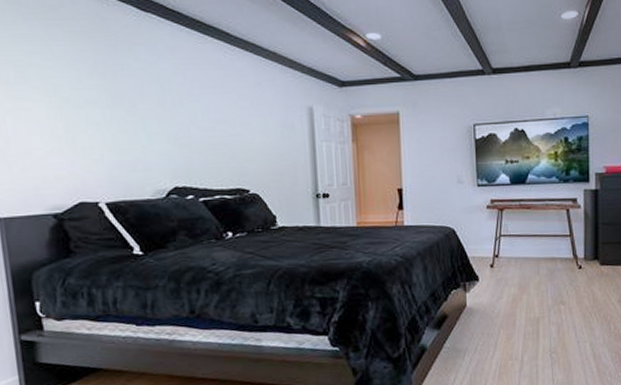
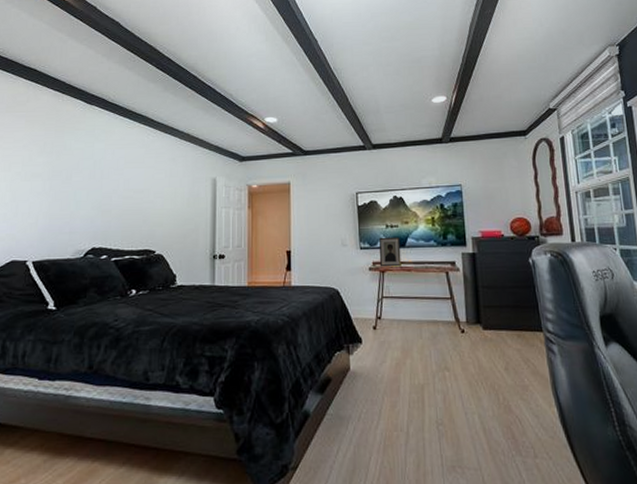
picture frame: none [497,173,521,205] -> present [379,236,402,267]

